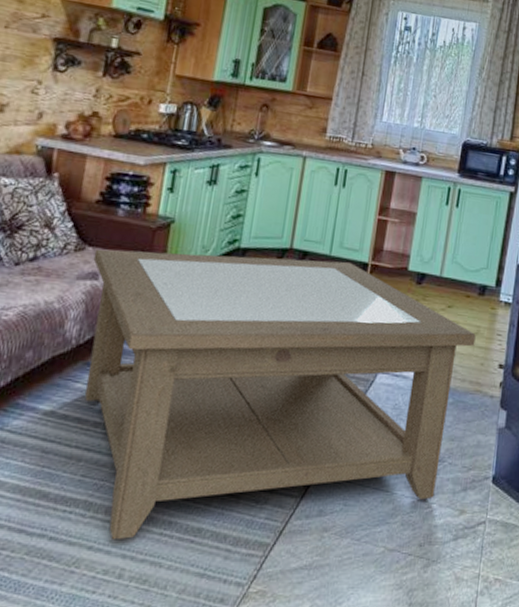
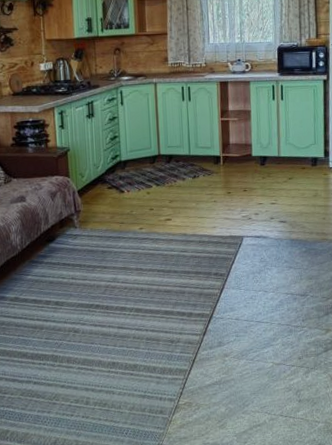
coffee table: present [85,249,476,540] -> none [18,157,316,380]

